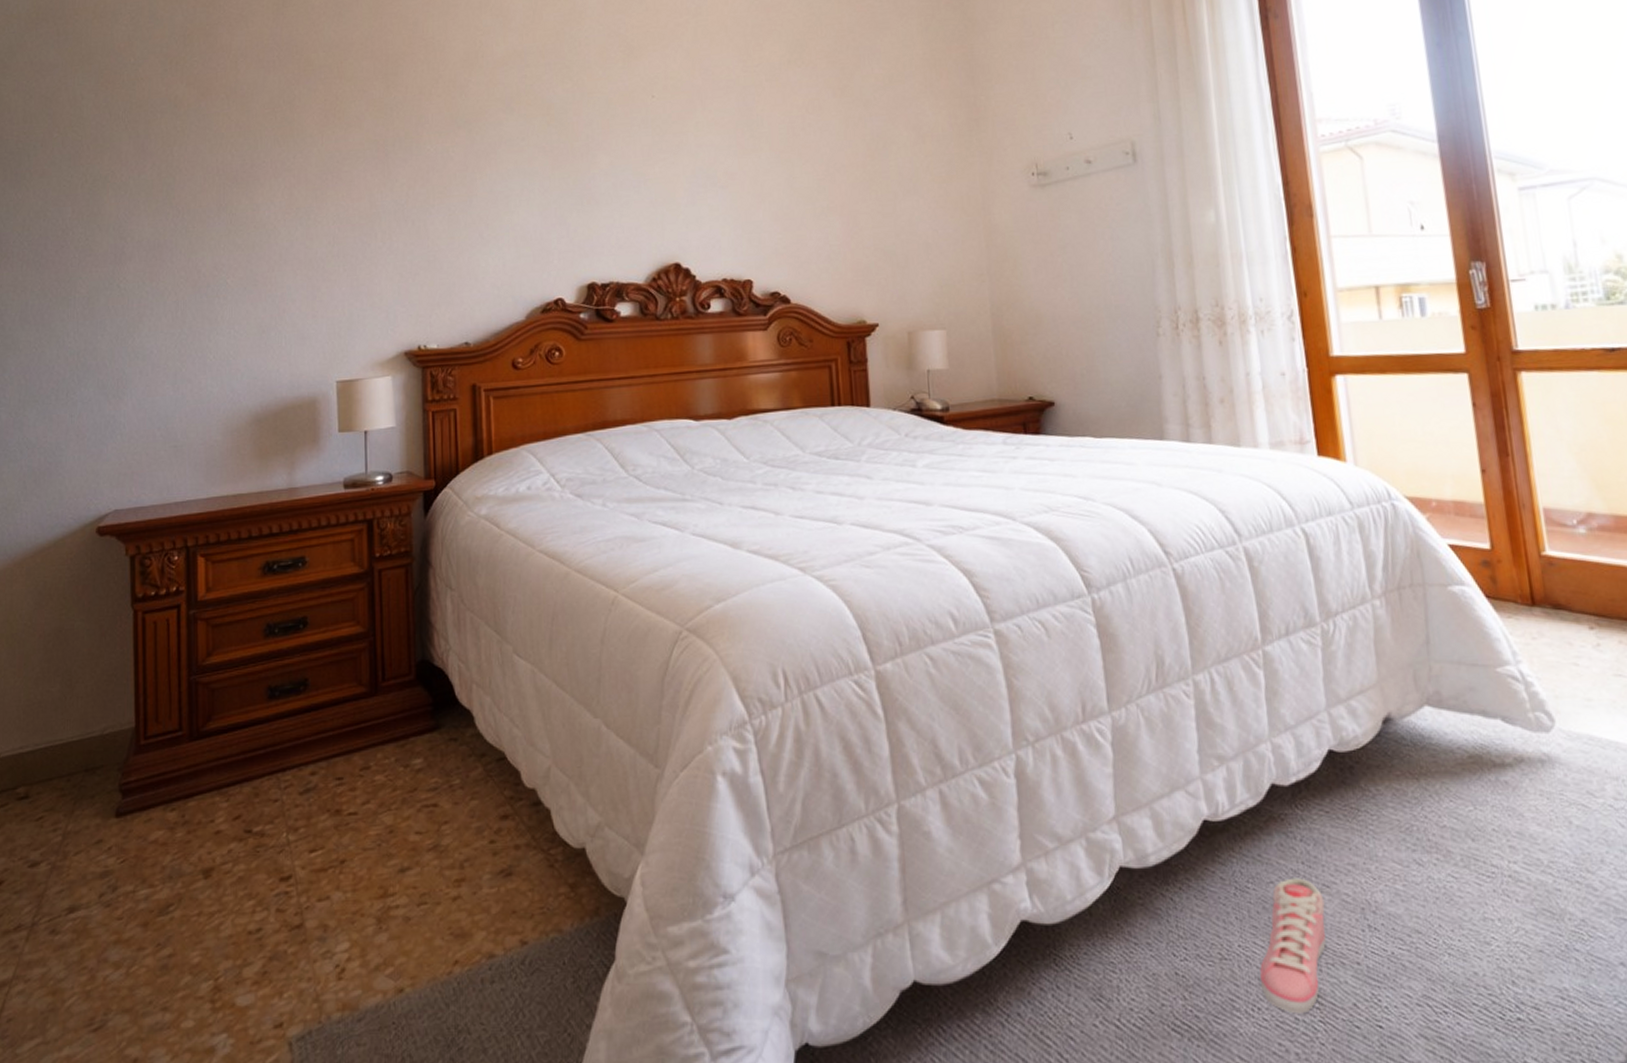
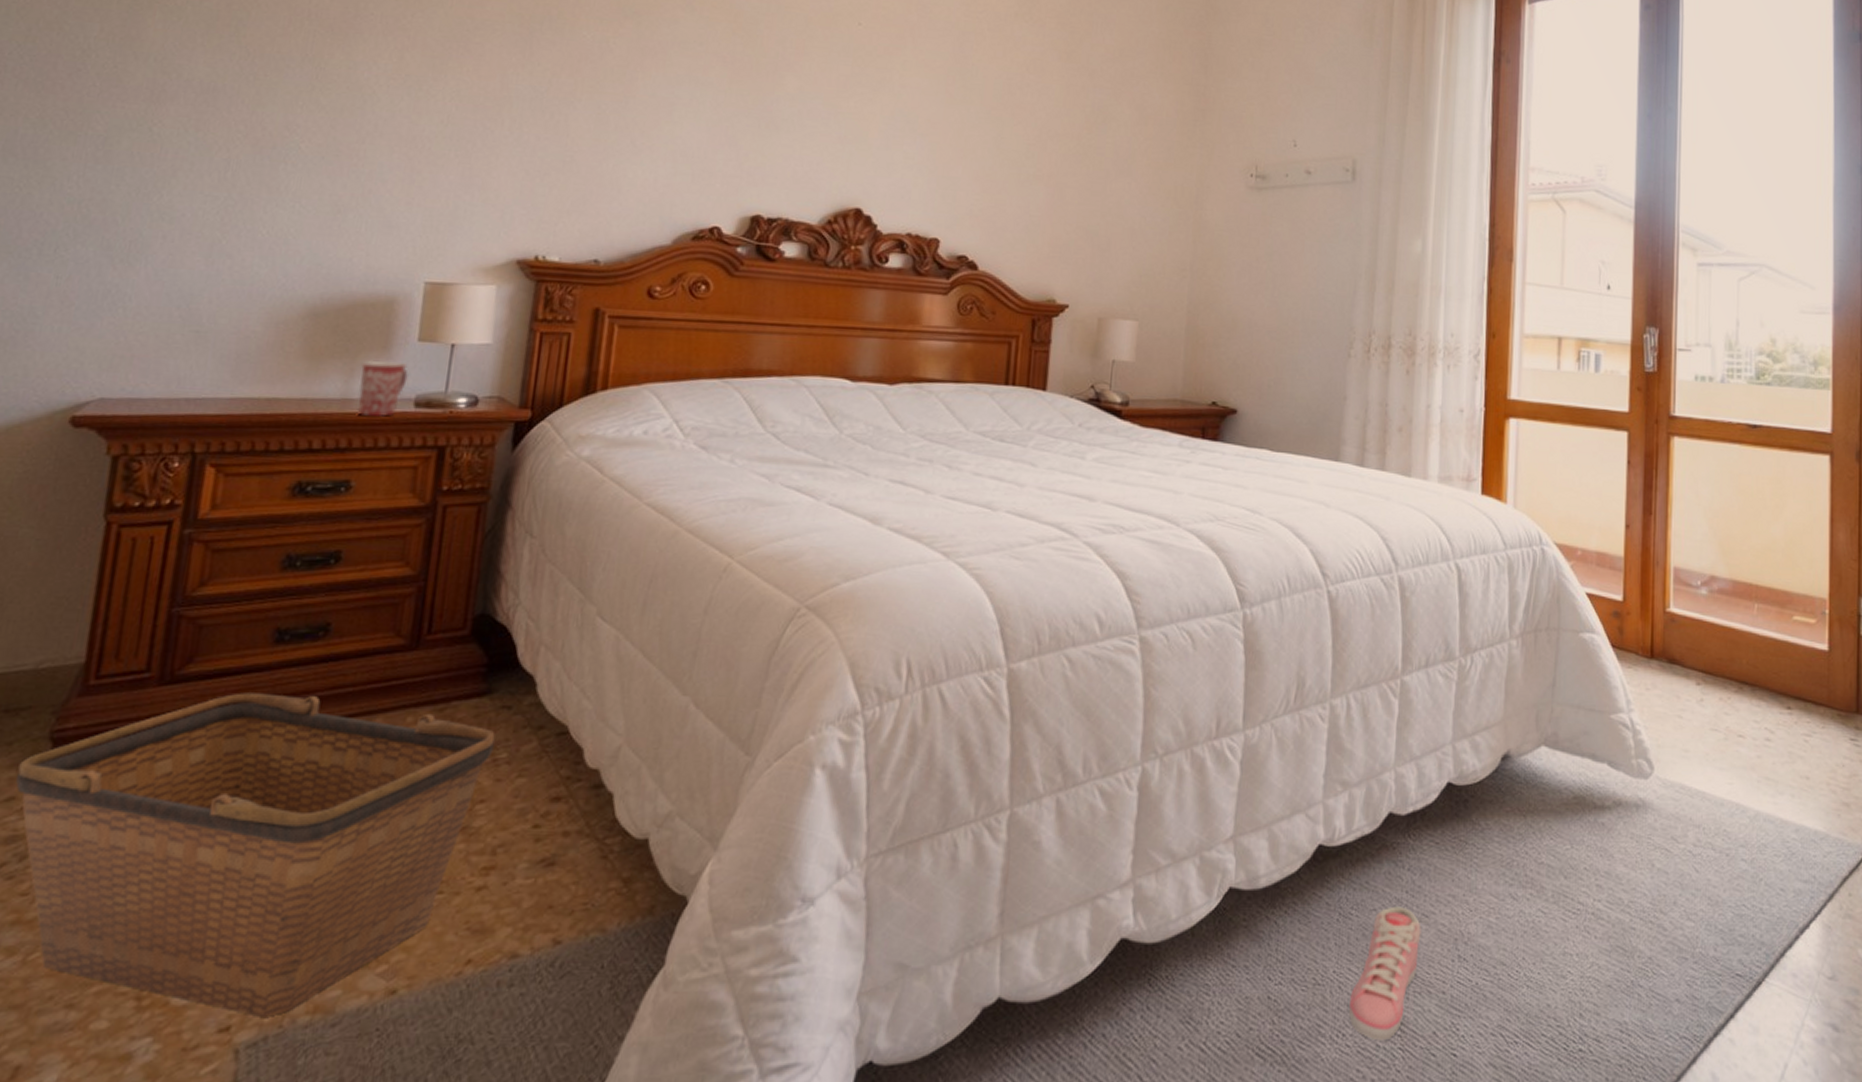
bicycle basket: none [101,741,448,1015] -> present [15,692,495,1017]
mug: none [298,451,335,501] -> present [356,360,408,417]

